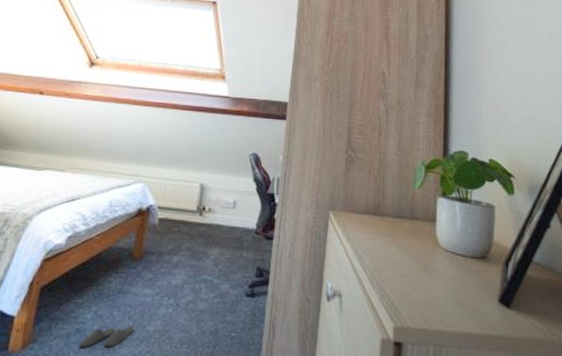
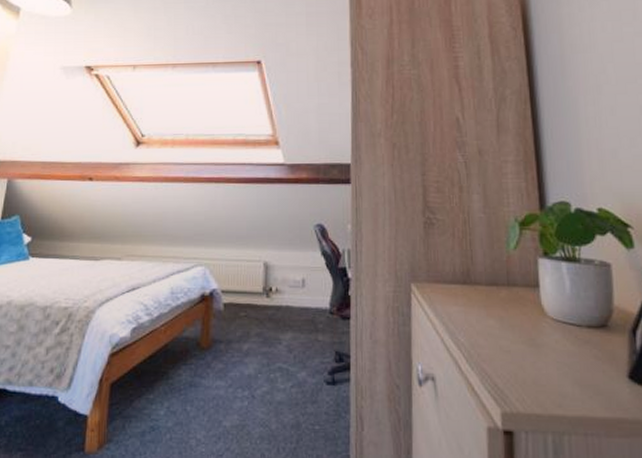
slippers: present [80,326,135,348] -> none [156,421,210,446]

